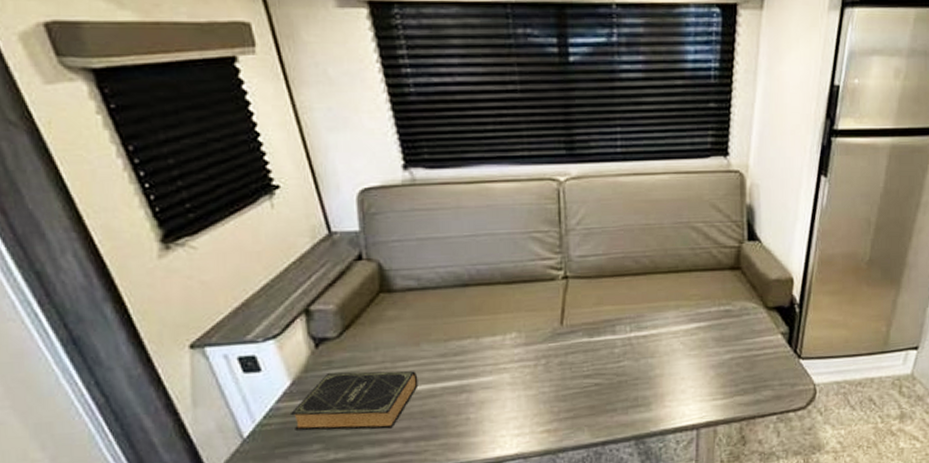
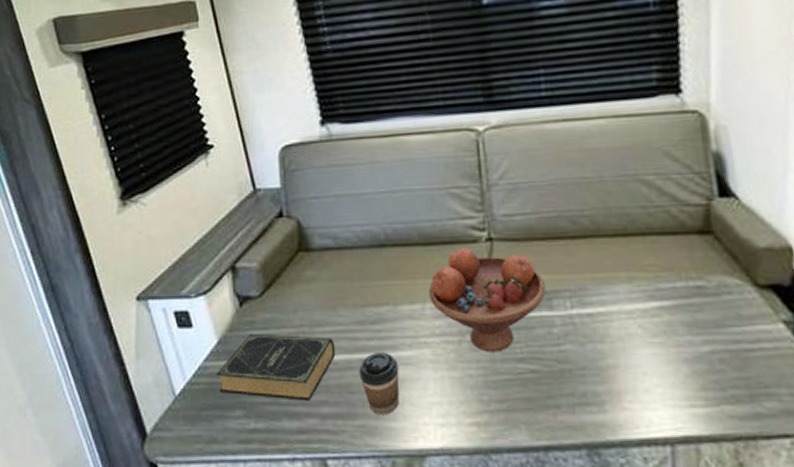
coffee cup: none [441,379,480,433] -> present [359,351,400,415]
fruit bowl: none [509,285,611,372] -> present [429,248,546,352]

